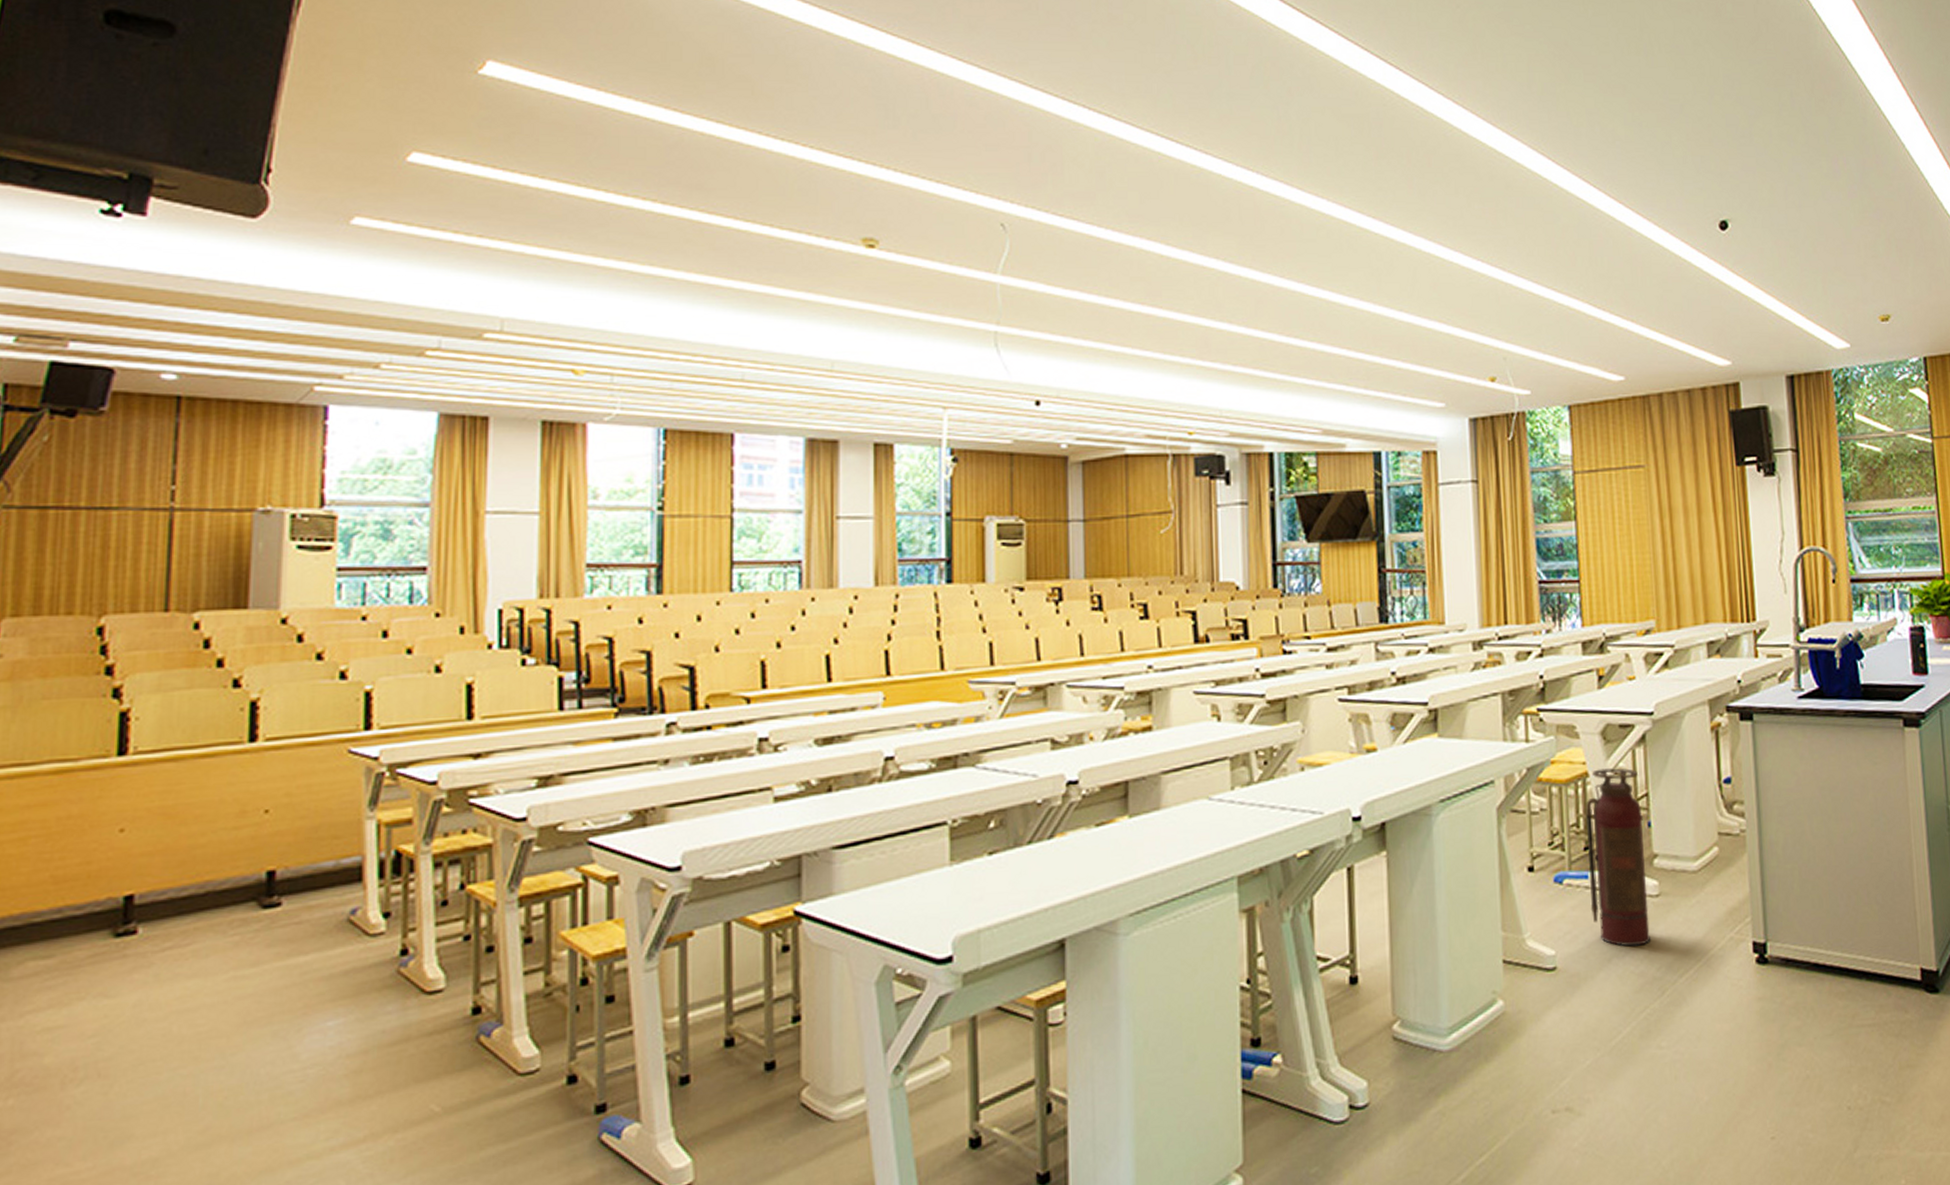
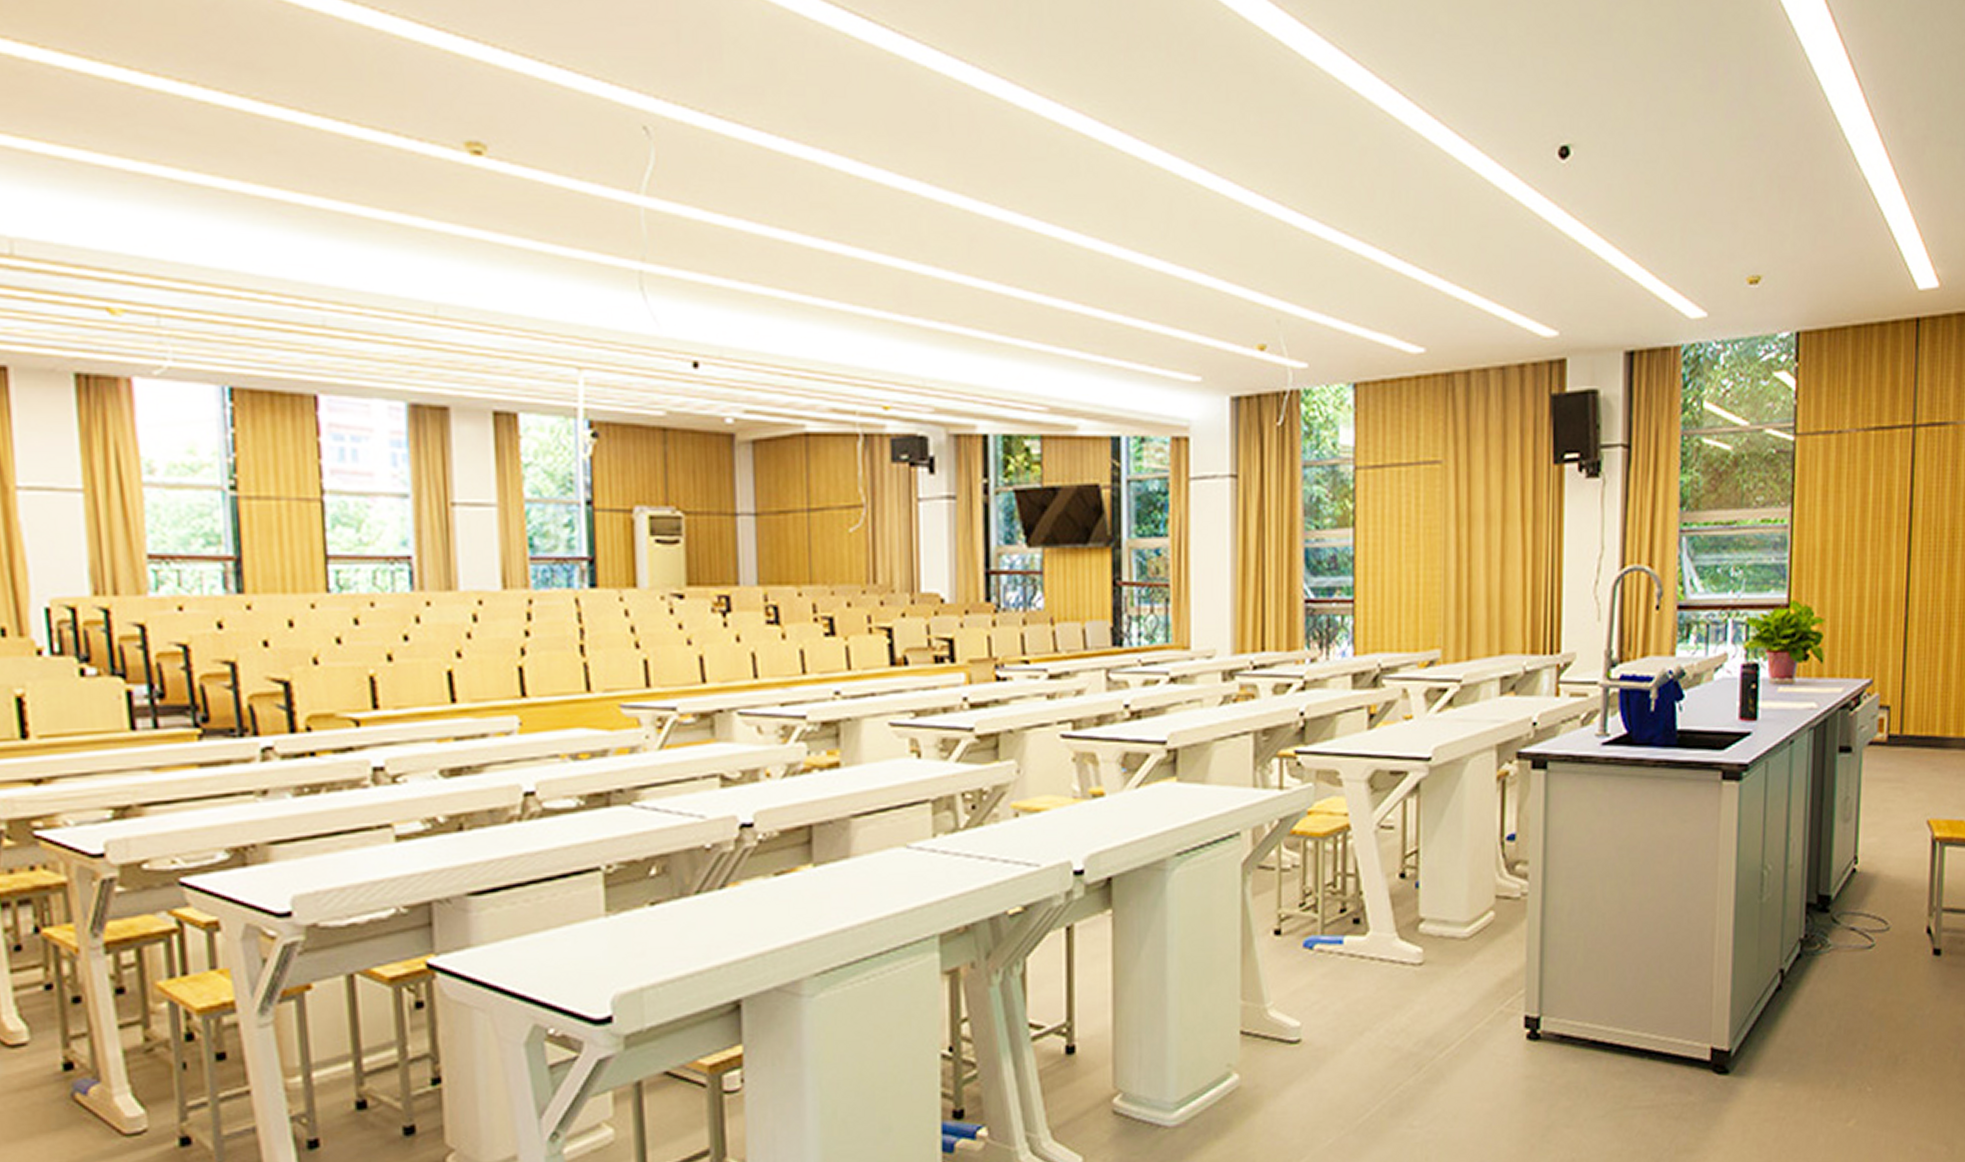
fire extinguisher: present [1585,768,1652,947] -> none [1343,820,1410,1019]

